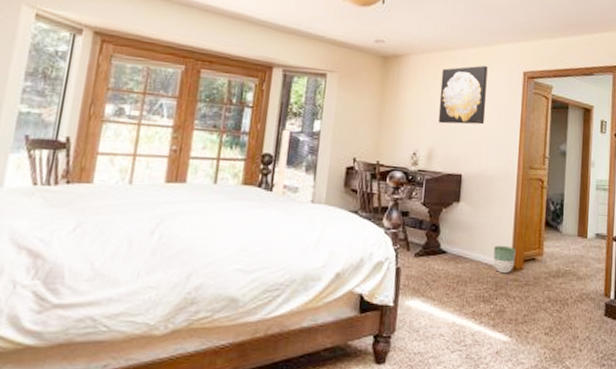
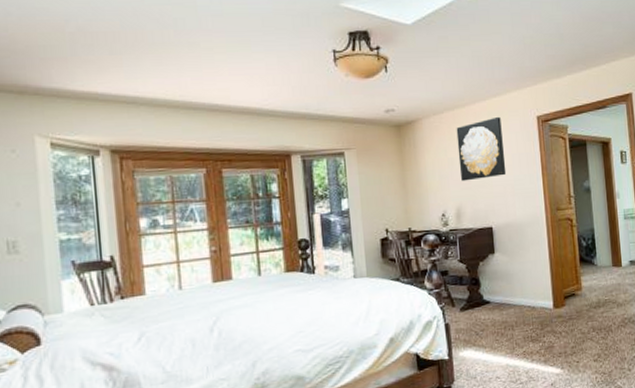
planter: present [493,246,516,274] -> none [533,287,556,313]

